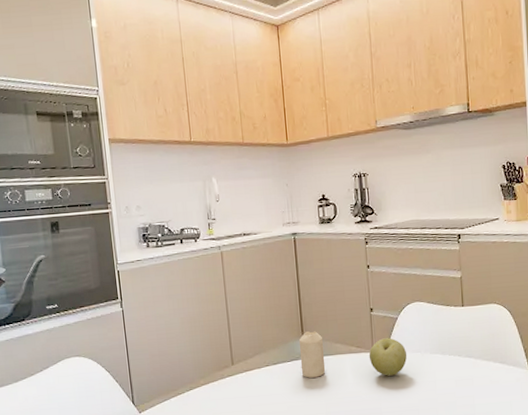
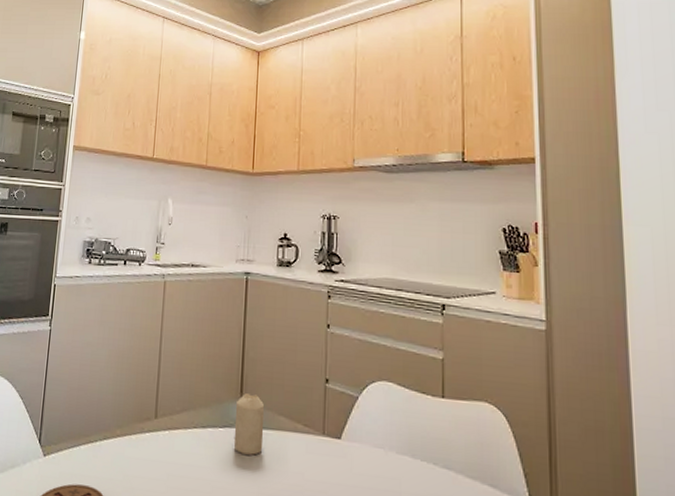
apple: present [368,338,407,376] -> none [317,420,367,473]

